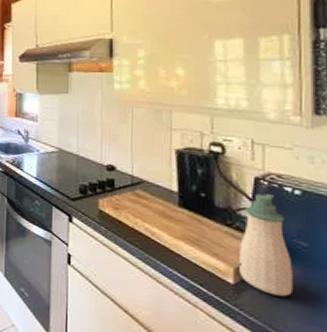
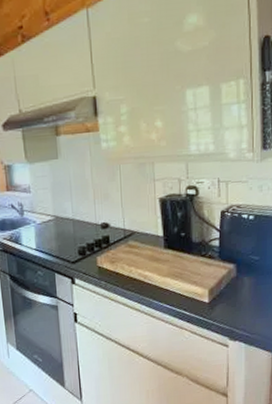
soap bottle: present [239,193,294,297] -> none [212,222,250,303]

